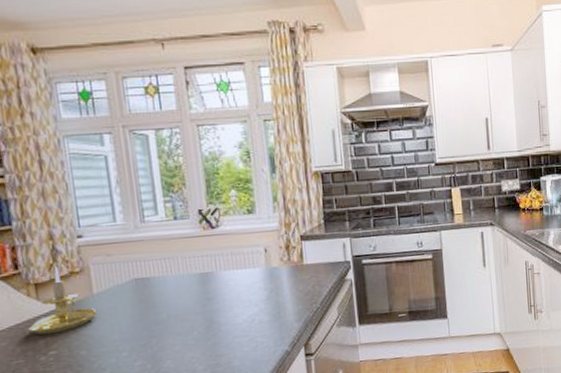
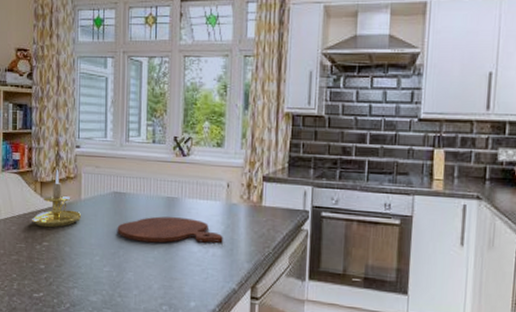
cutting board: none [144,290,268,326] -> present [117,216,223,243]

